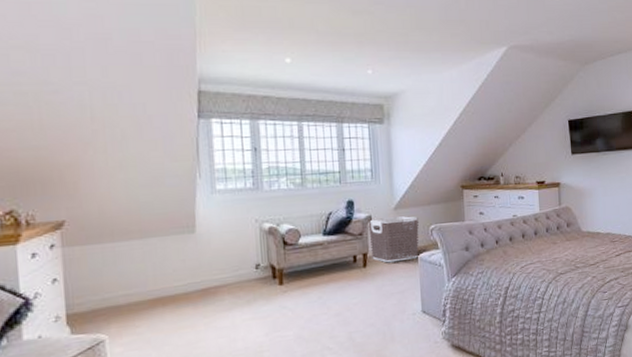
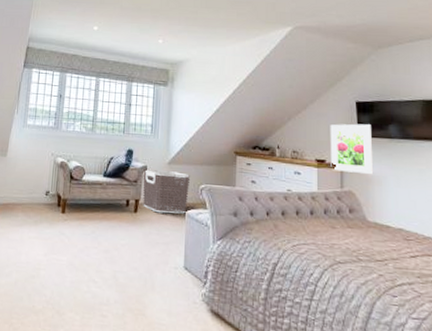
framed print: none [547,141,586,190] -> present [330,123,374,174]

